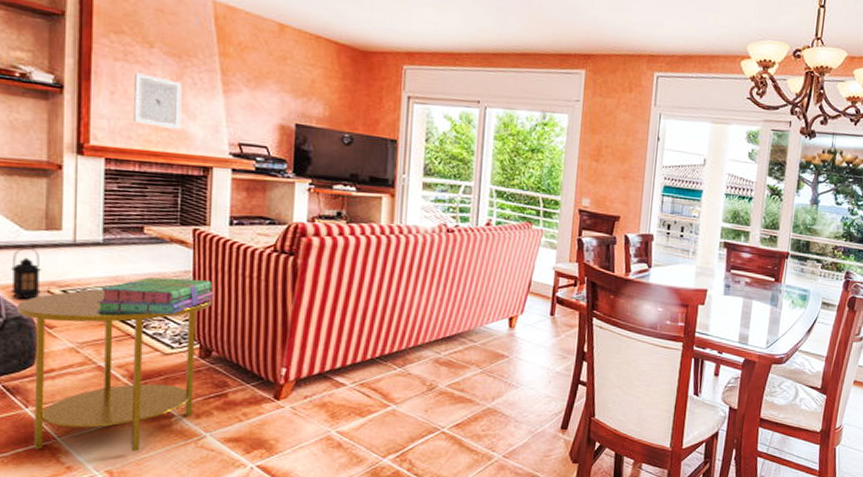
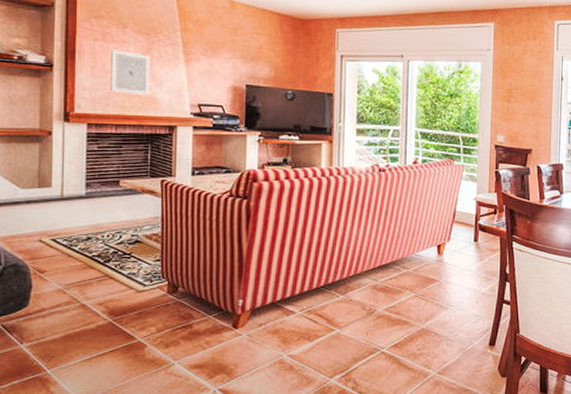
lantern: present [11,248,41,300] -> none [9,204,34,249]
side table: present [16,289,213,452] -> none [13,237,178,382]
stack of books: present [97,277,215,315] -> none [81,224,180,257]

